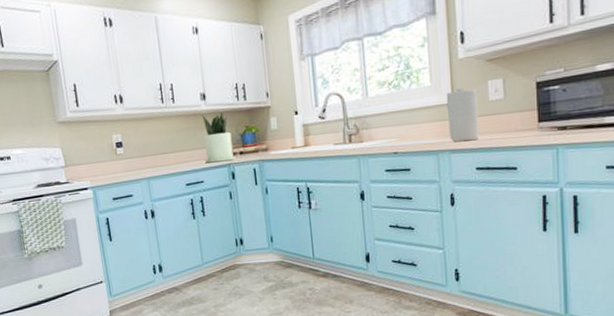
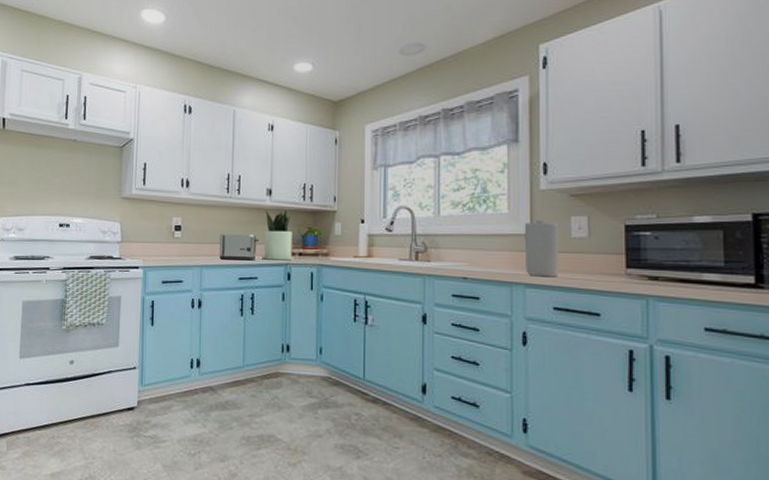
toaster: none [161,140,201,169] -> present [219,234,260,261]

